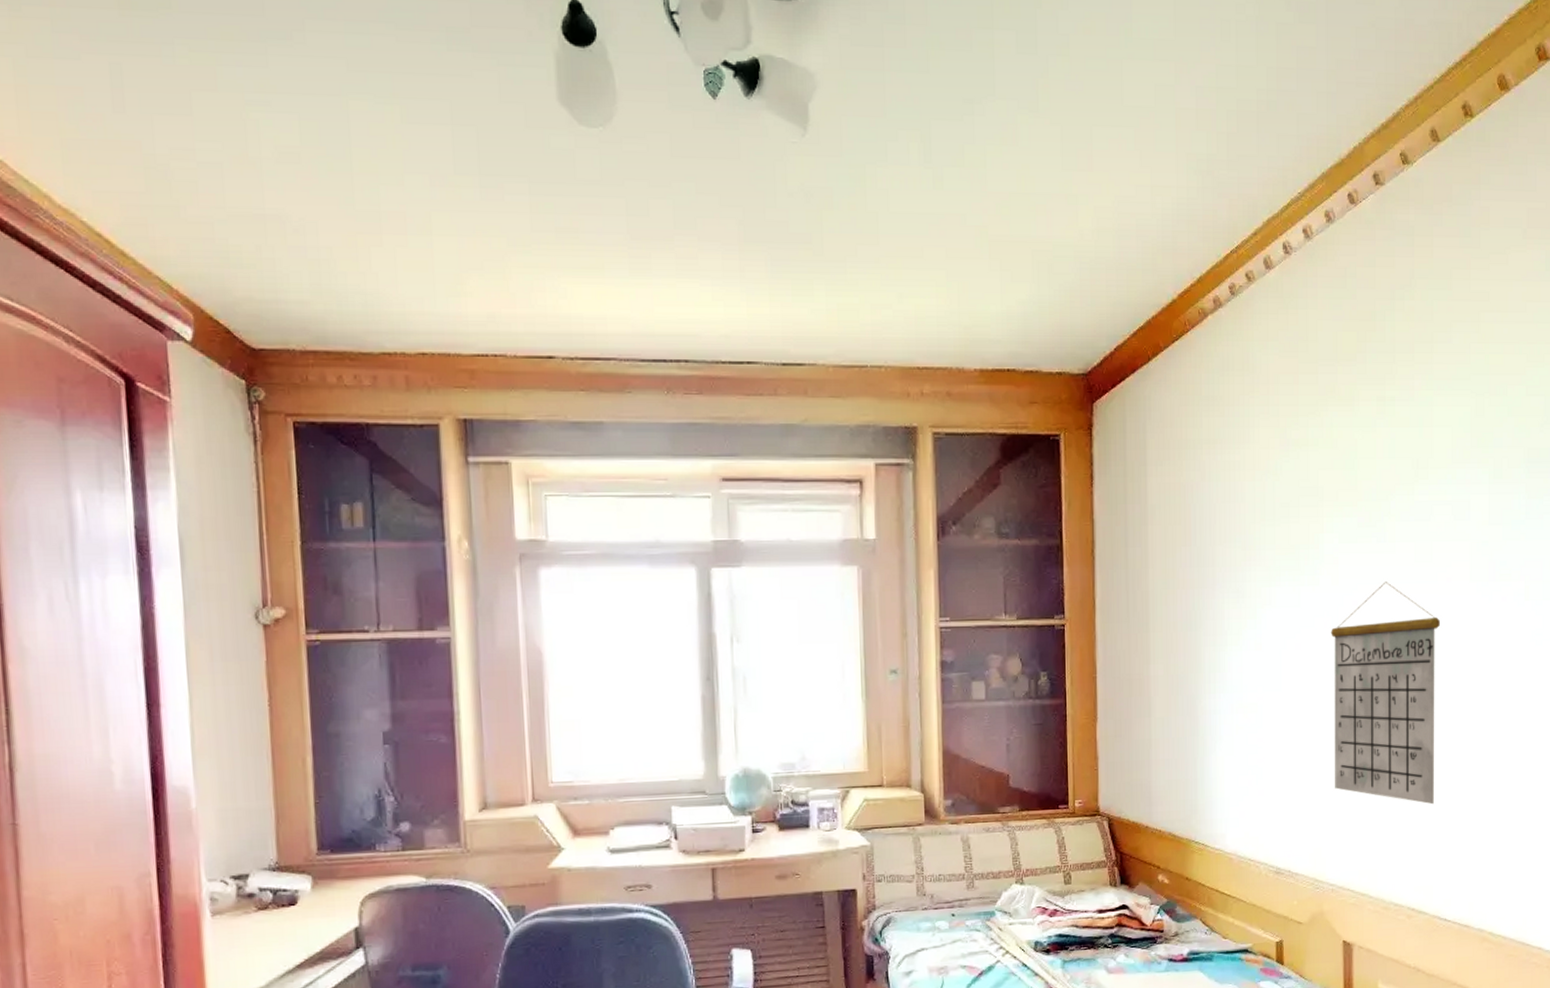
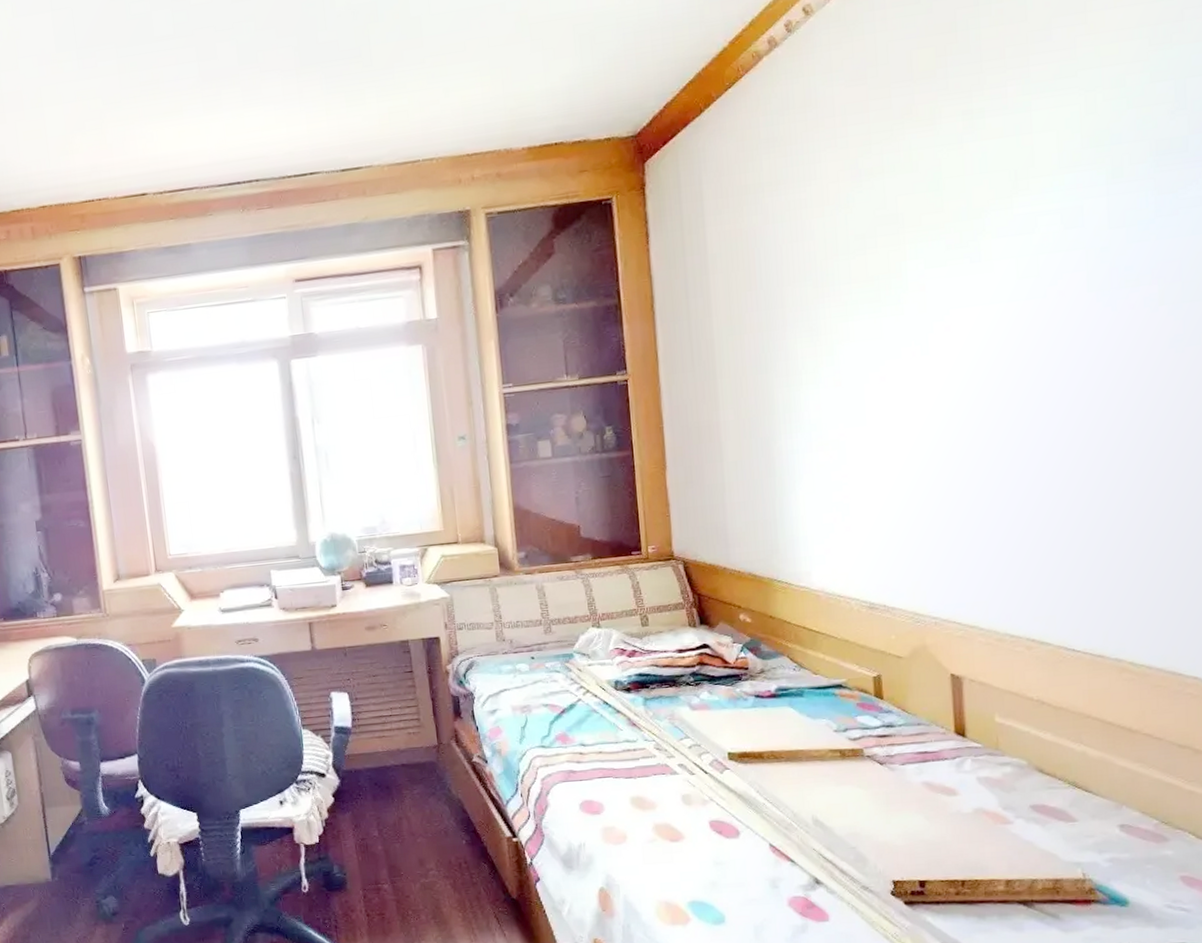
calendar: present [1330,582,1440,805] -> none [920,303,1053,531]

